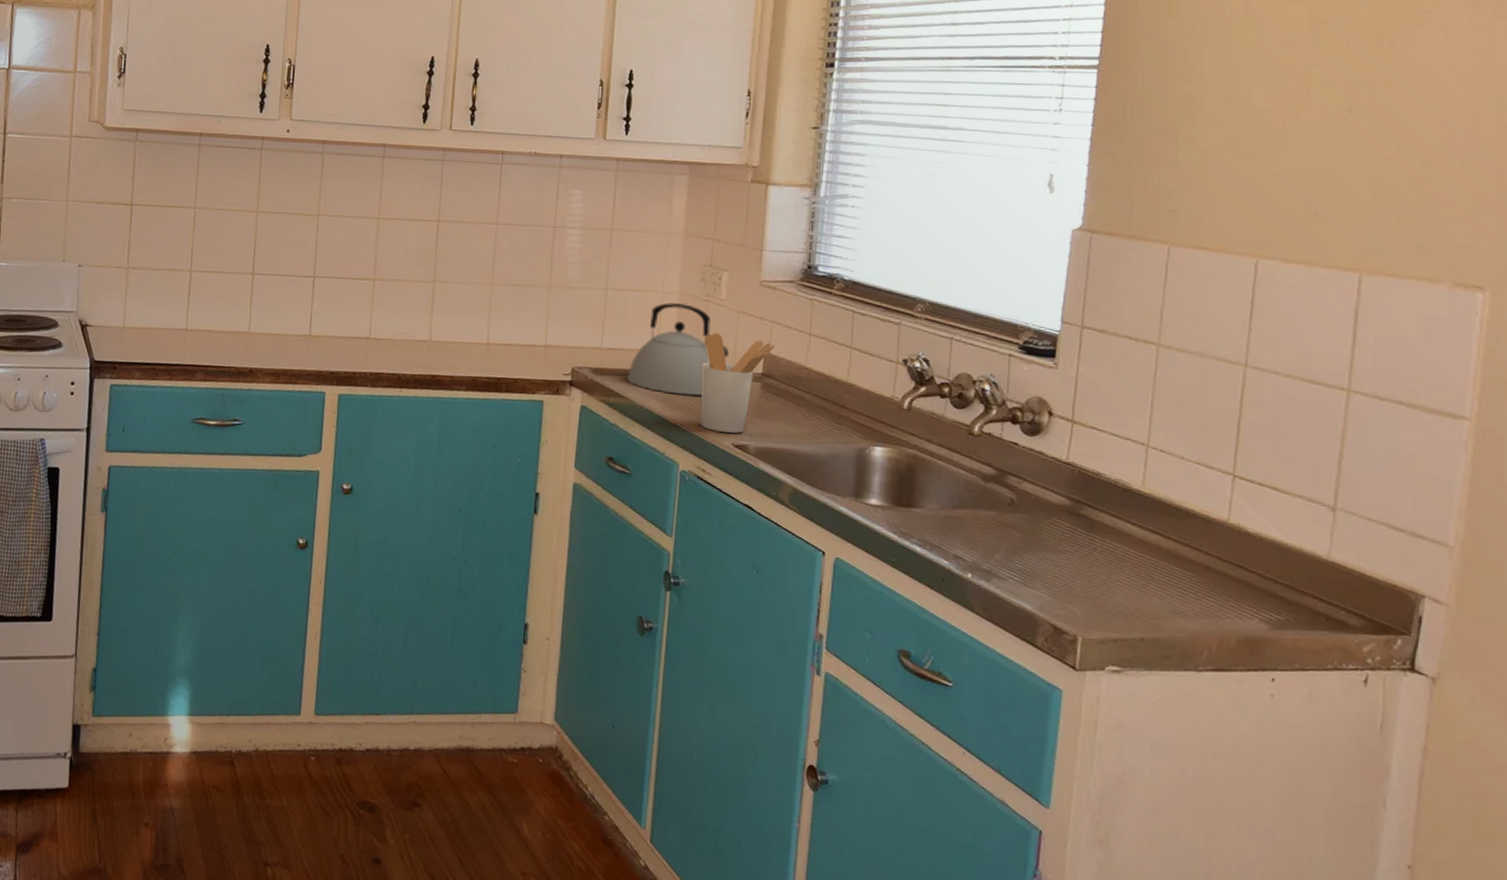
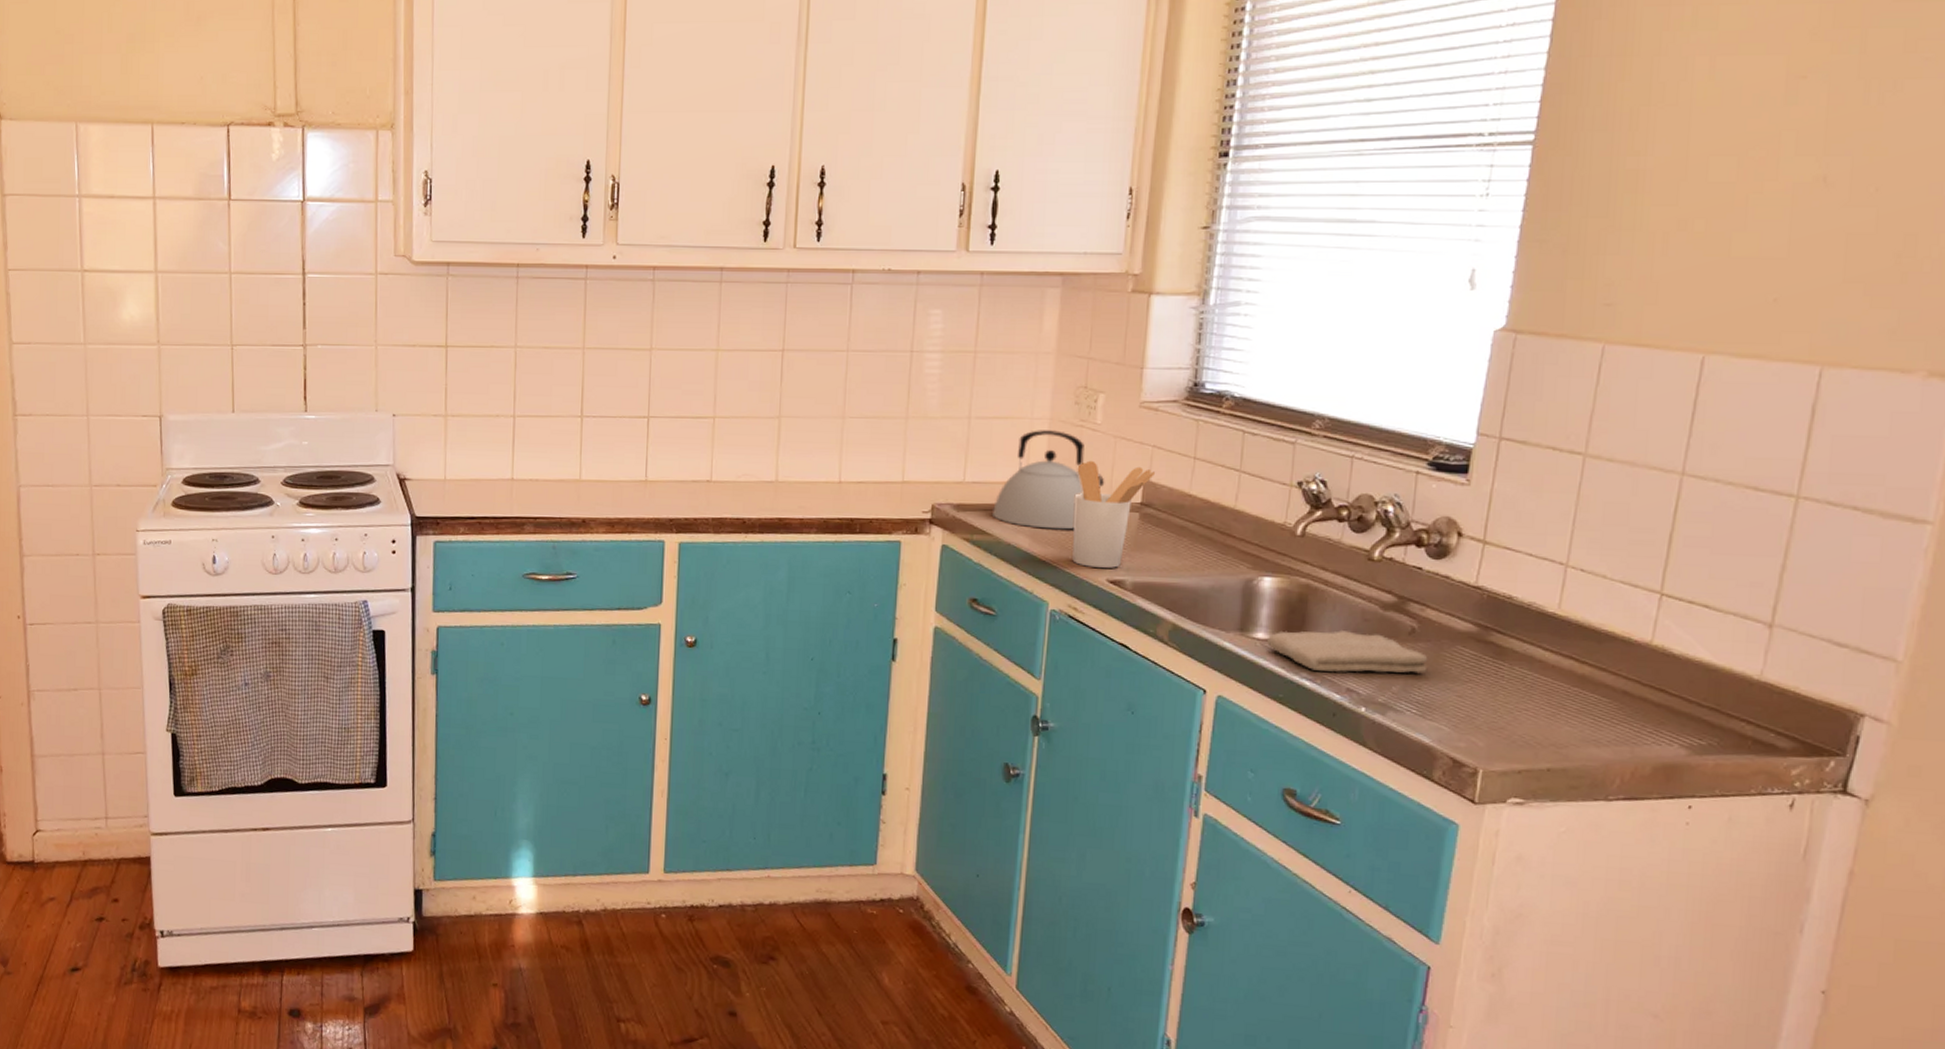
washcloth: none [879,498,1027,543] -> present [1266,630,1428,674]

